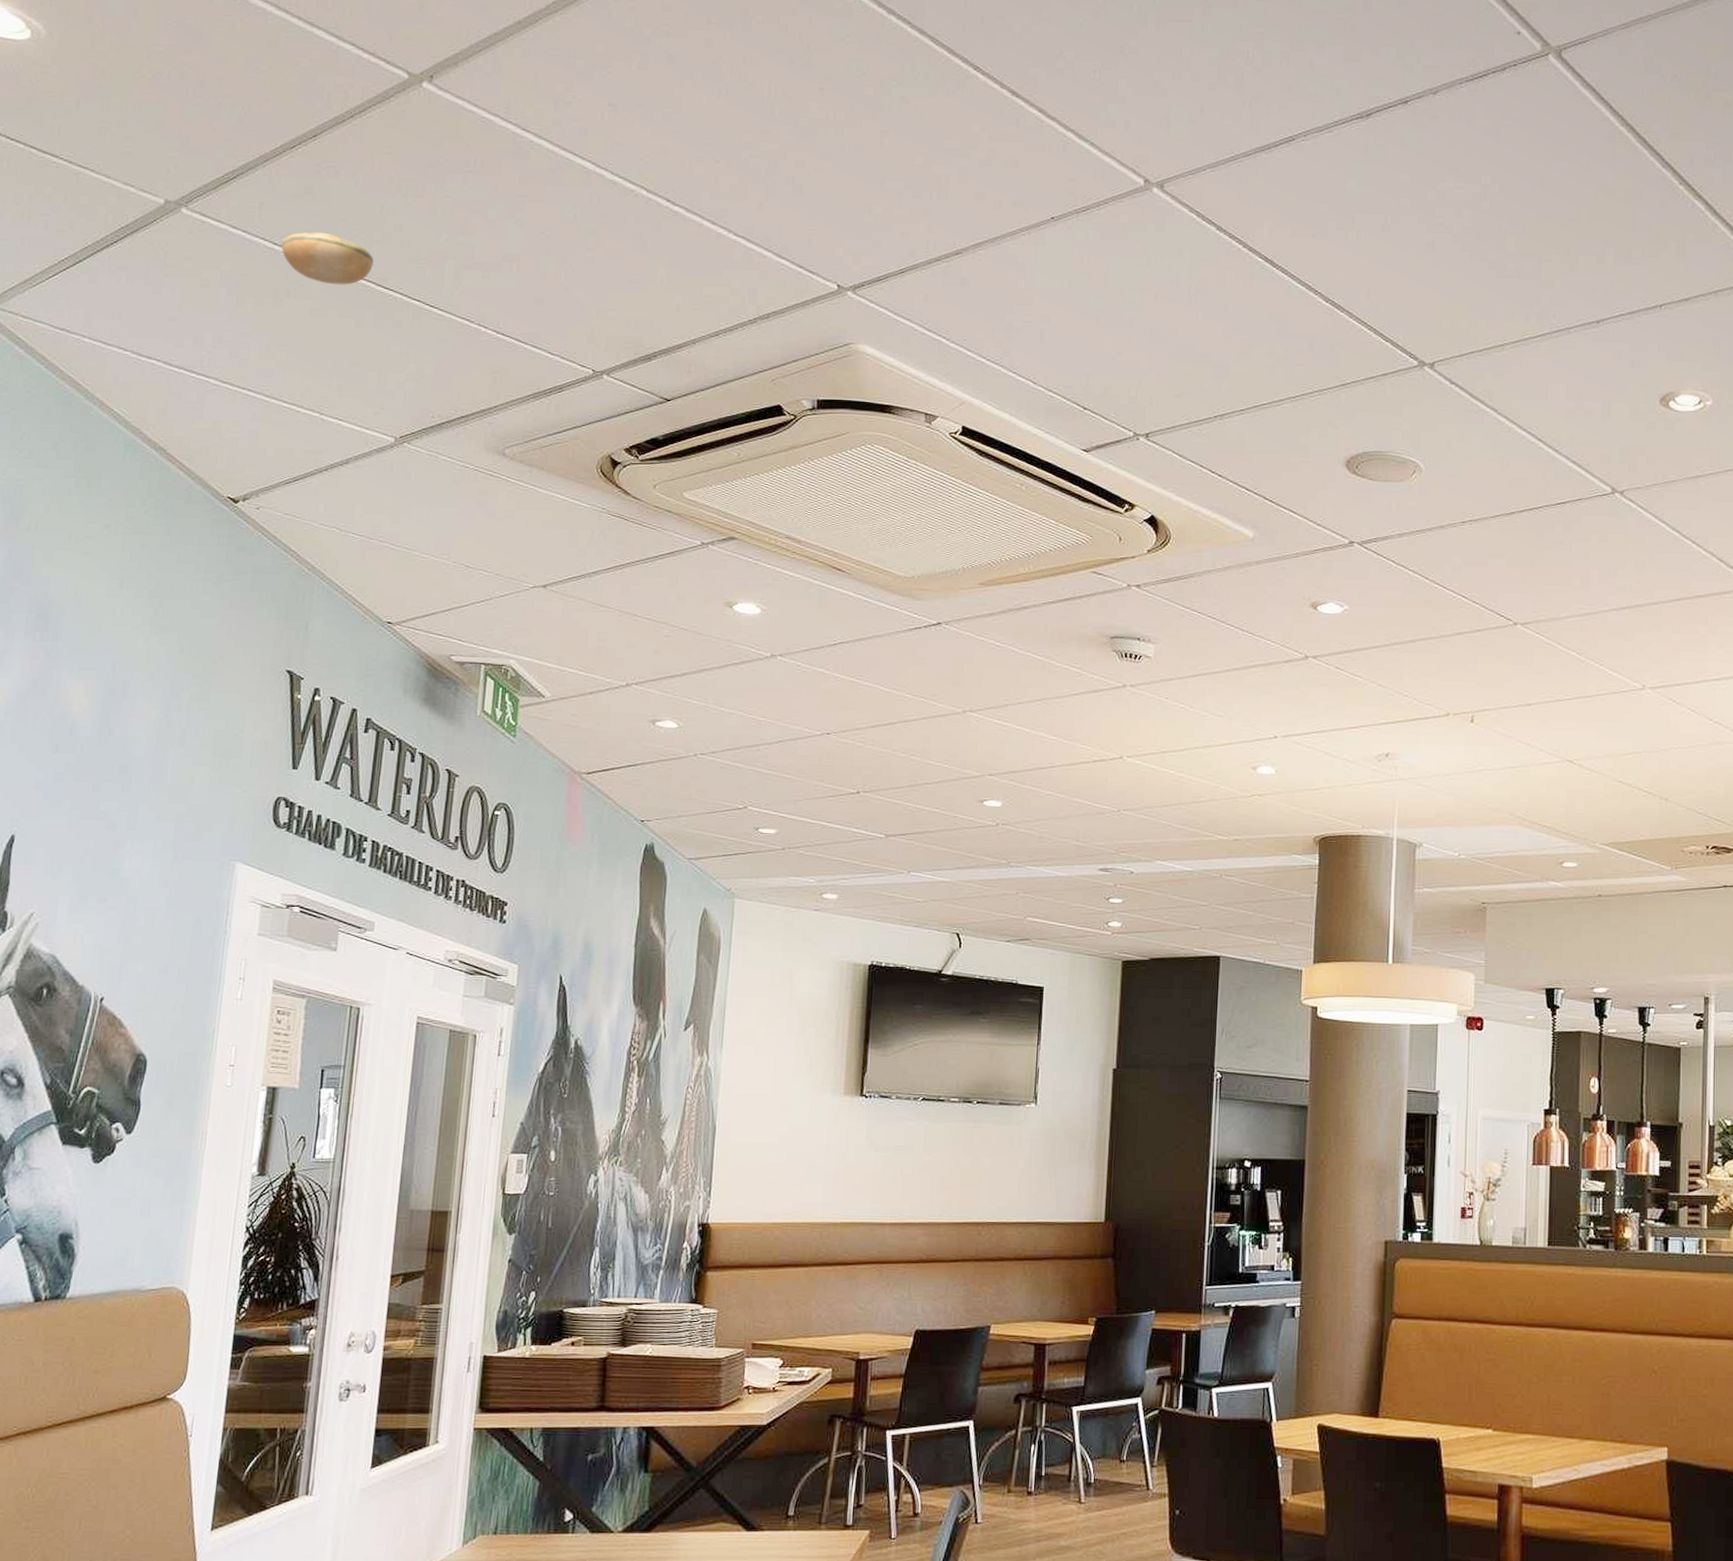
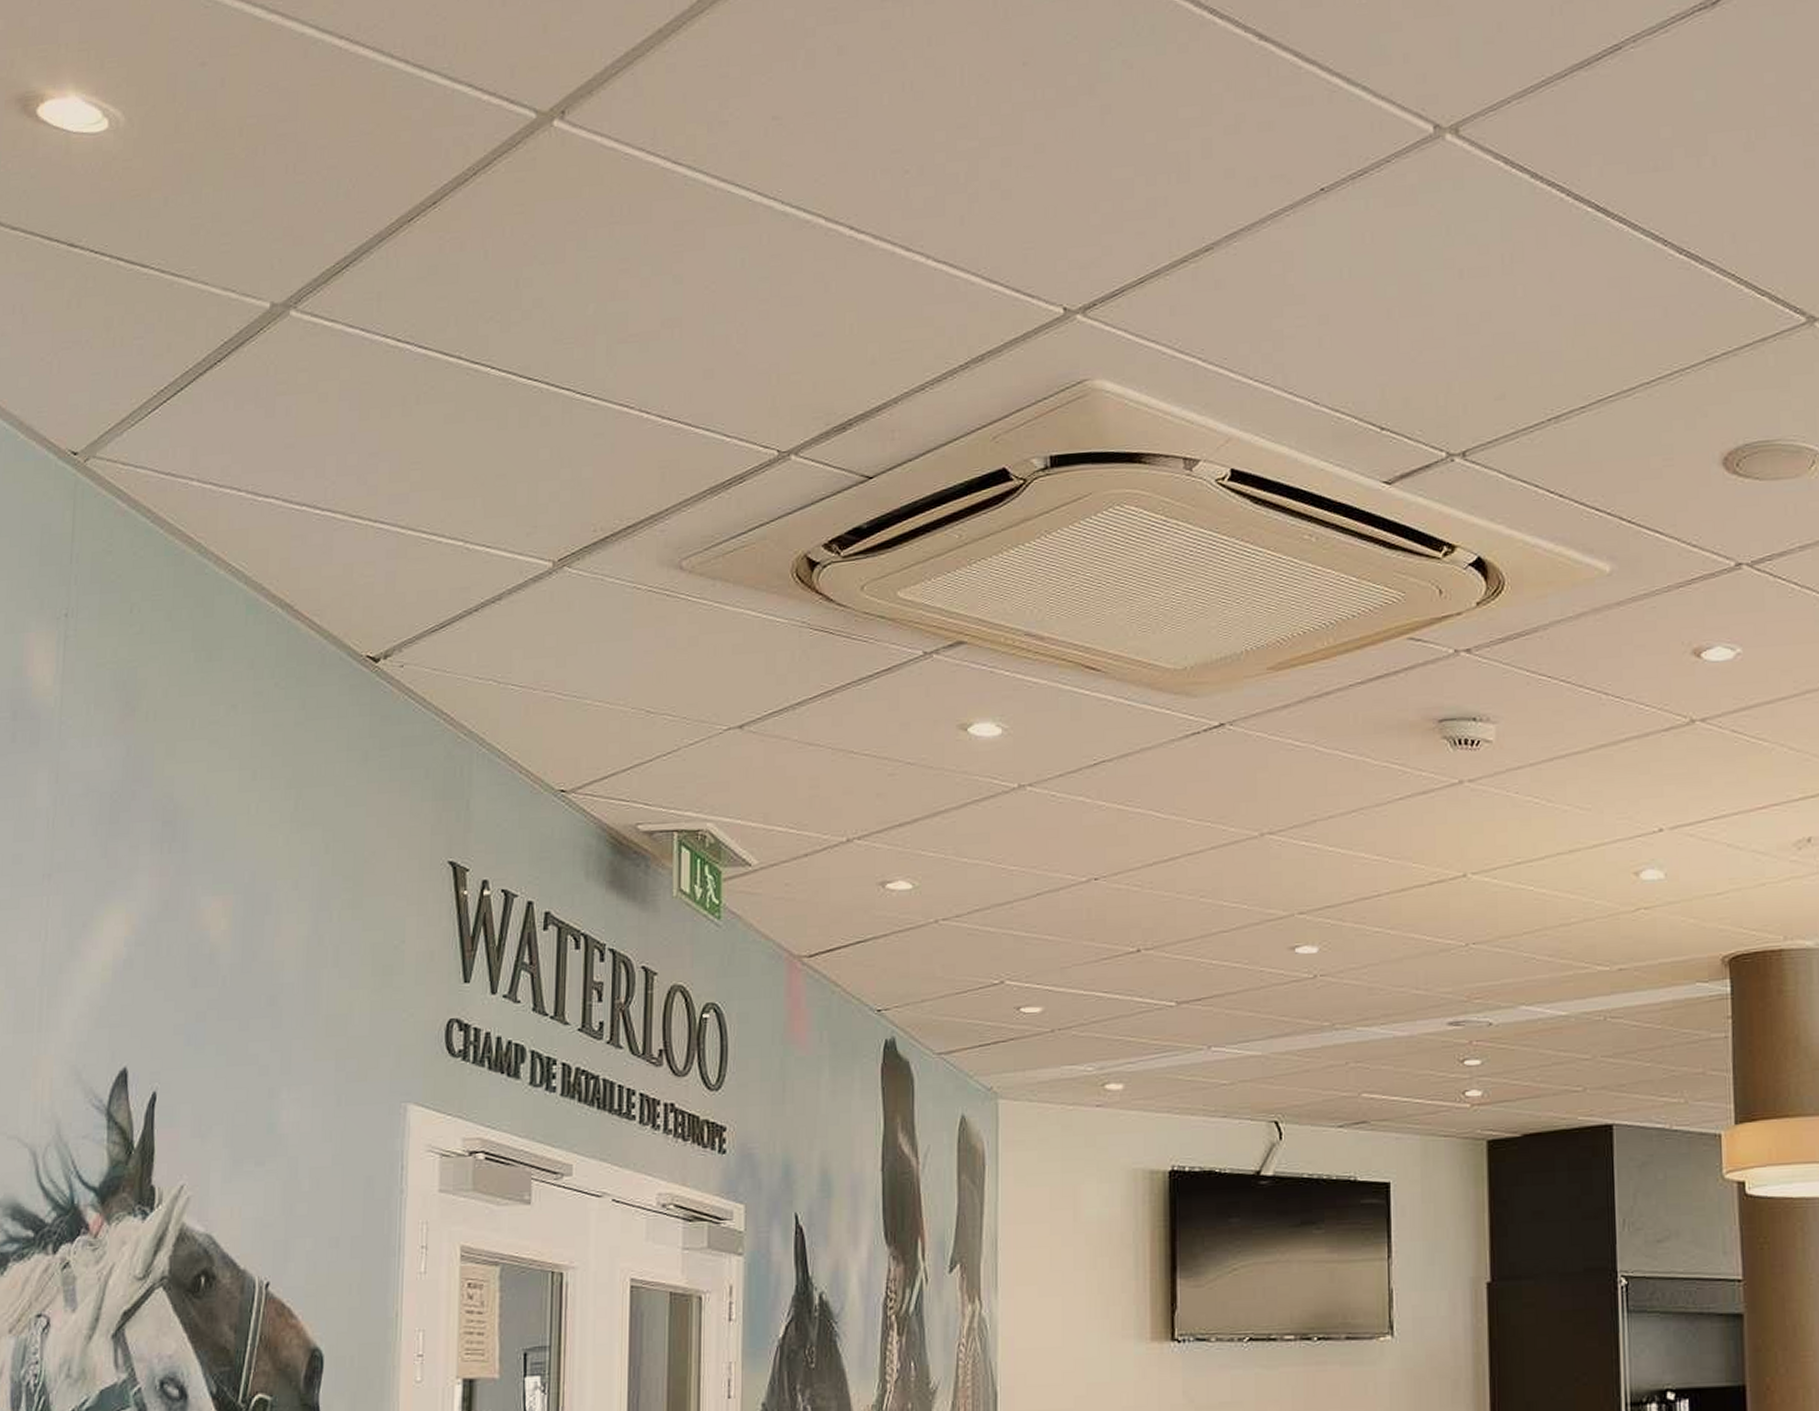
smoke detector: present [281,232,374,285] -> none [405,319,513,382]

